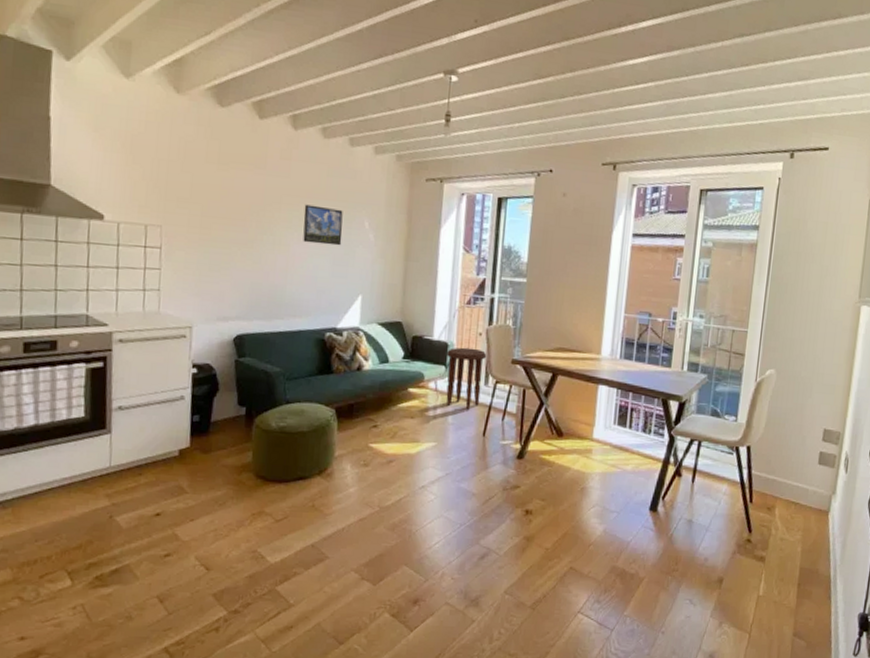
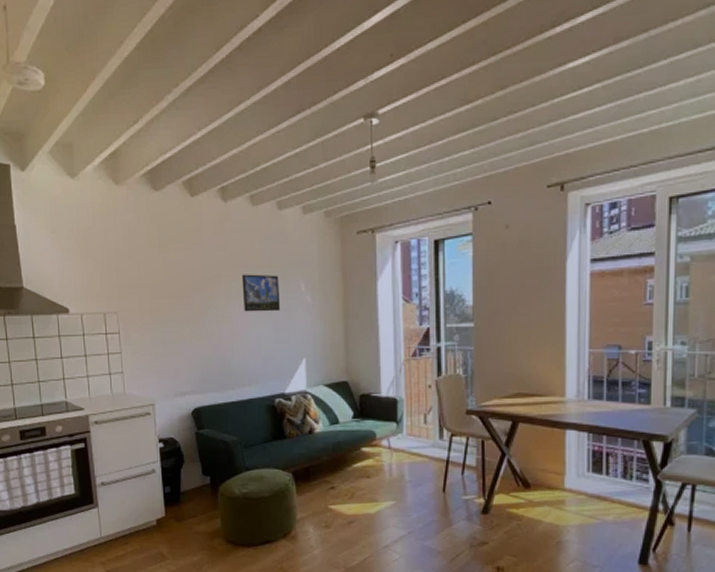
side table: present [446,347,487,410] -> none [396,401,439,466]

